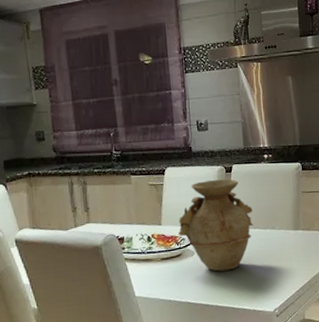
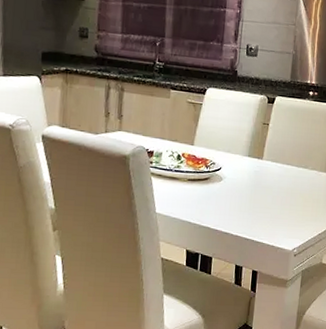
vase: present [179,179,254,272] -> none [210,107,289,203]

